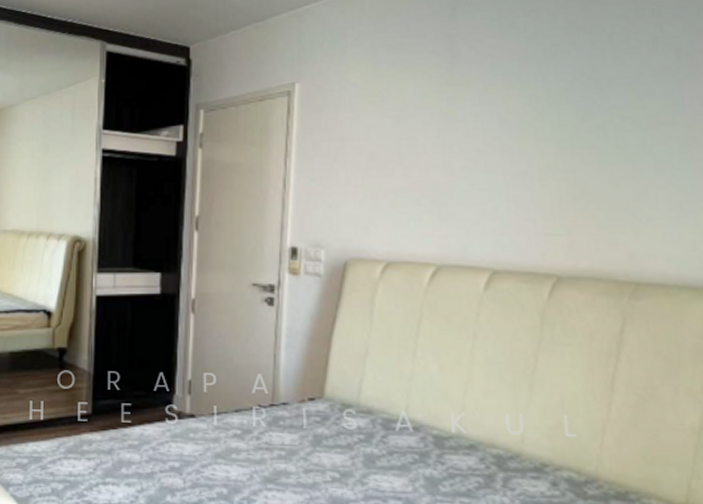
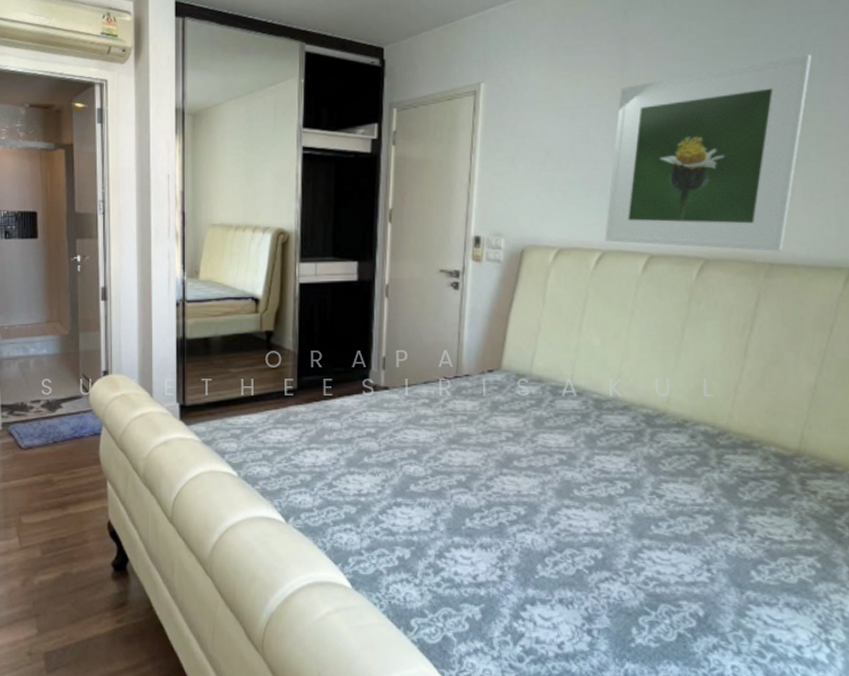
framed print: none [439,52,667,269] -> present [605,54,812,252]

